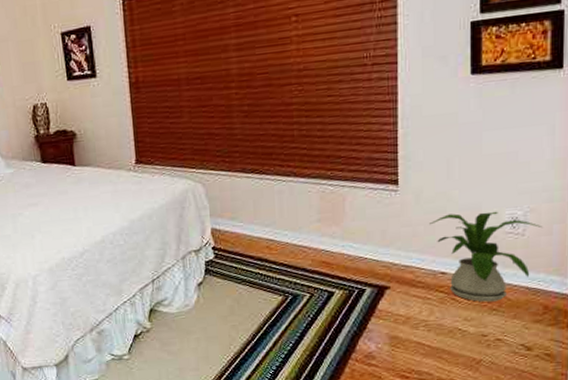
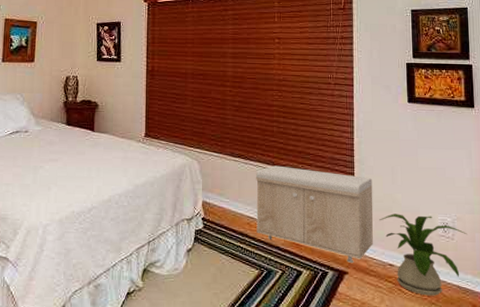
storage bench: none [273,175,422,276] -> present [255,165,373,263]

